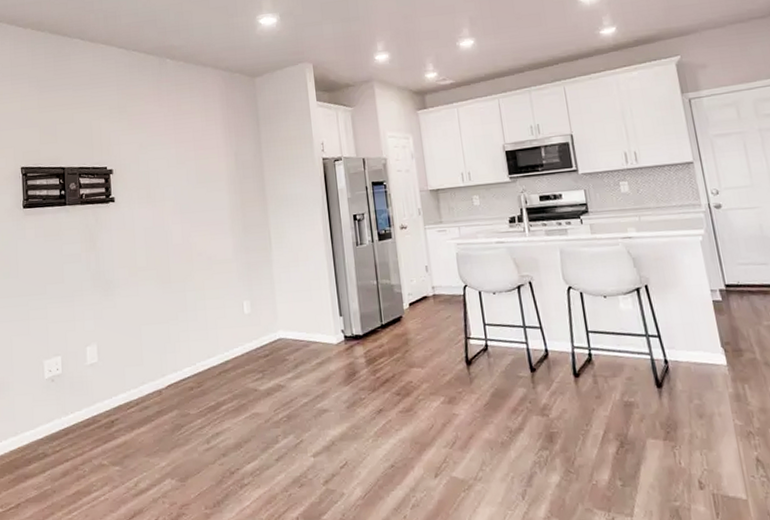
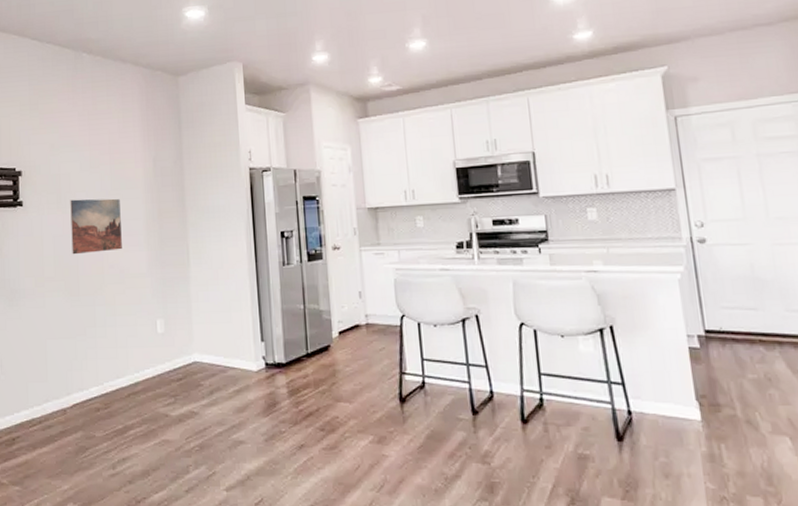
wall art: none [159,191,209,245] -> present [70,198,122,255]

